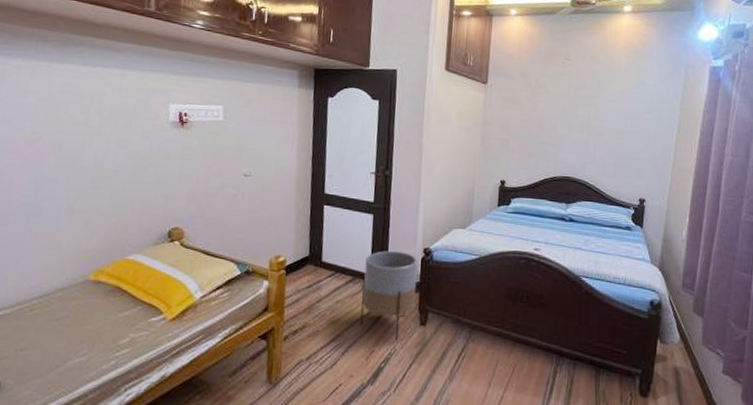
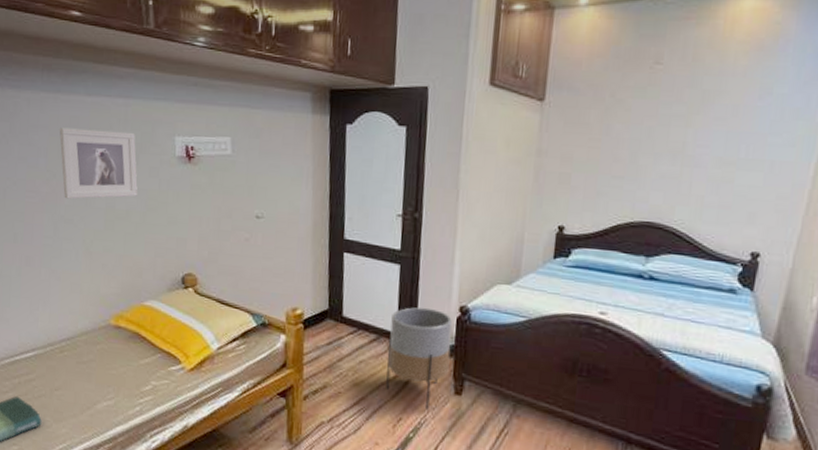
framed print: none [49,93,130,160] -> present [59,127,138,199]

